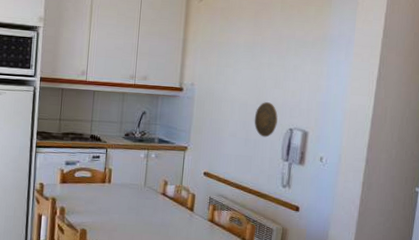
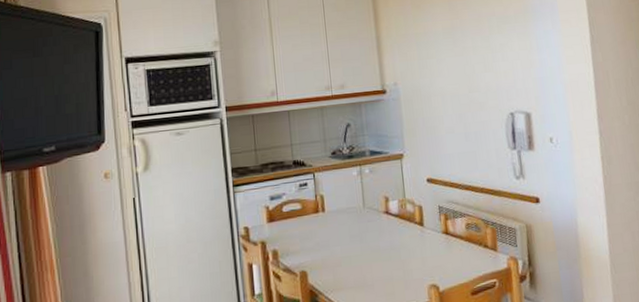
decorative plate: present [254,102,278,138] -> none [469,88,496,128]

